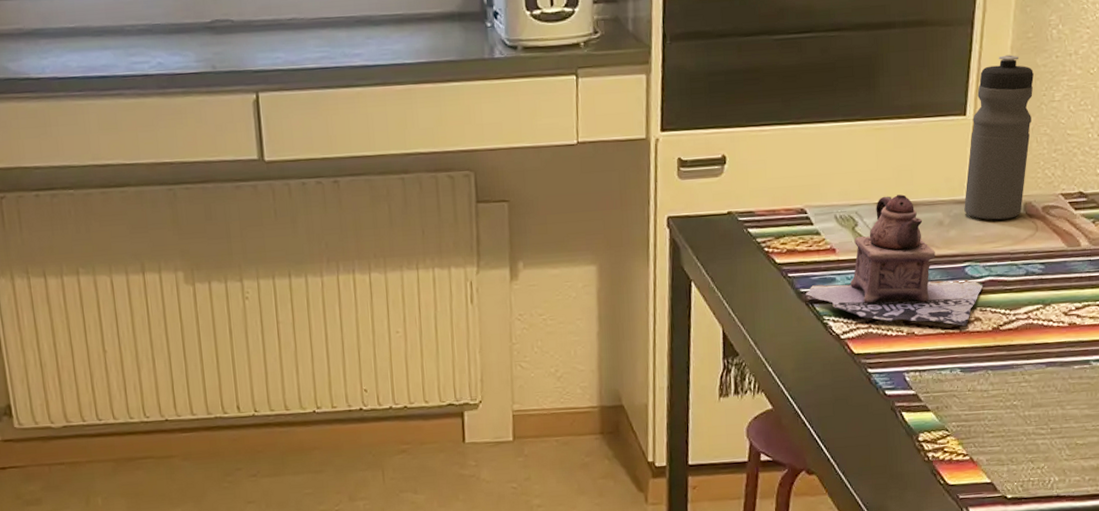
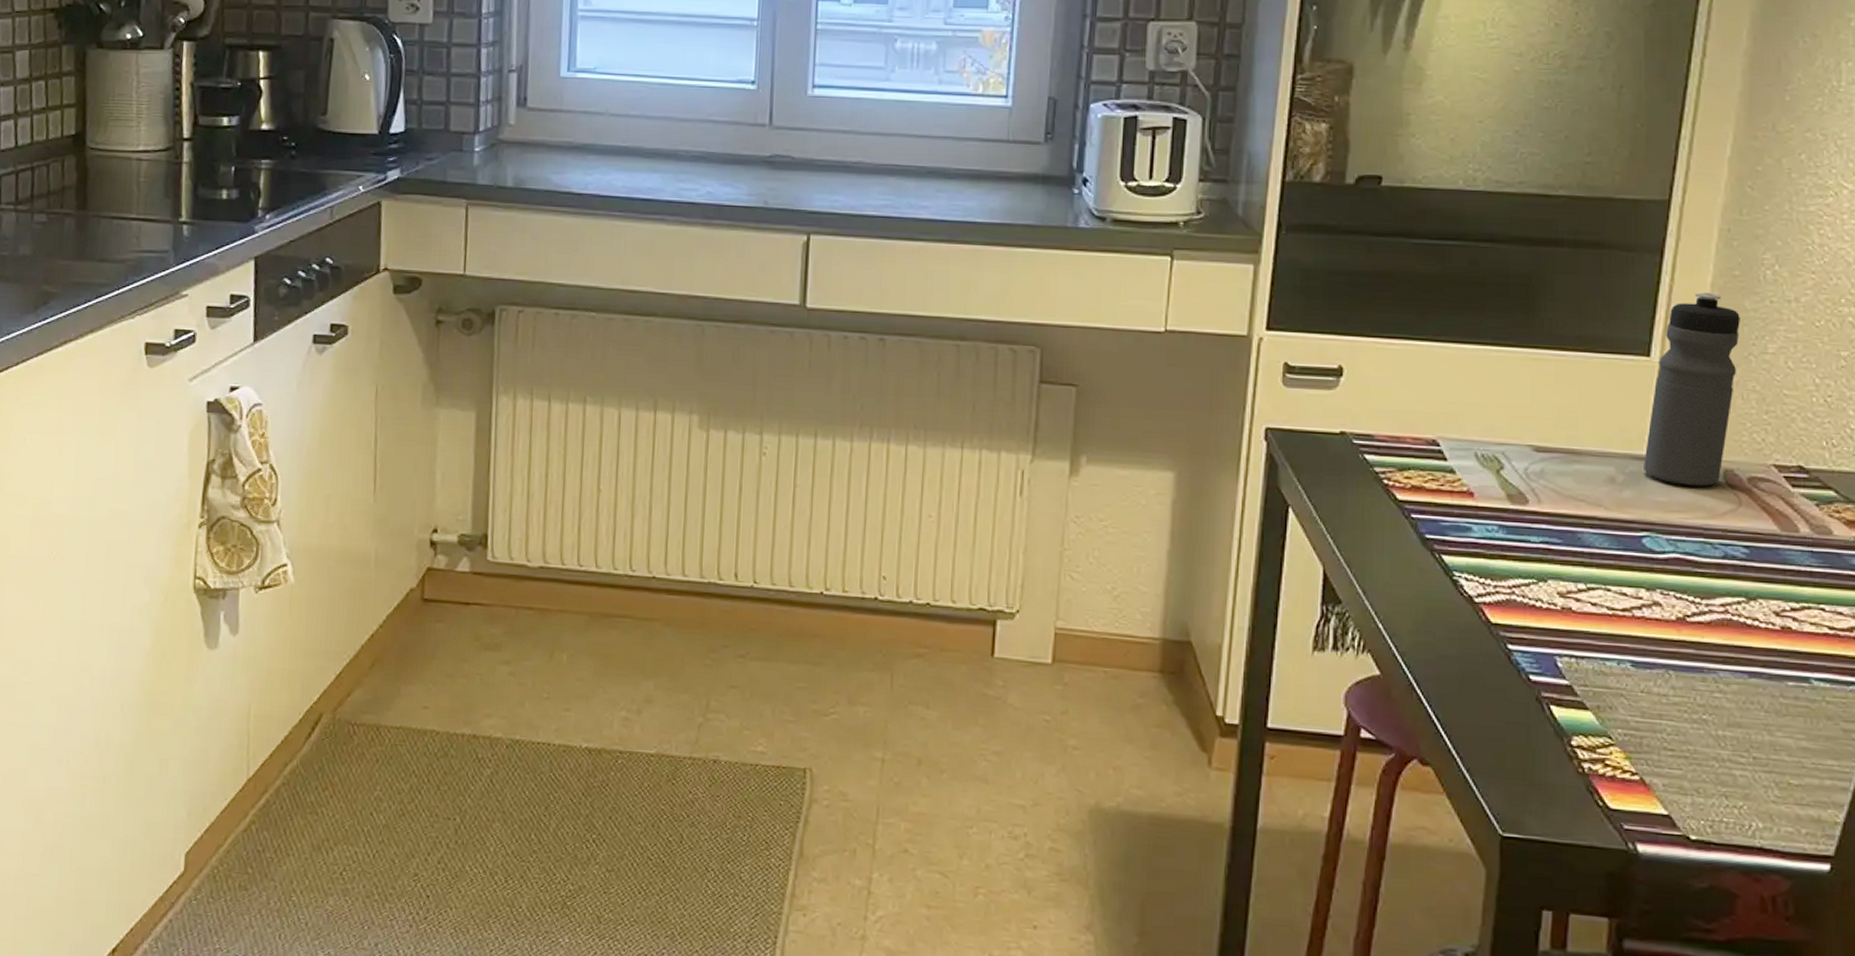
teapot: present [806,194,984,327] -> none [1432,438,1666,611]

